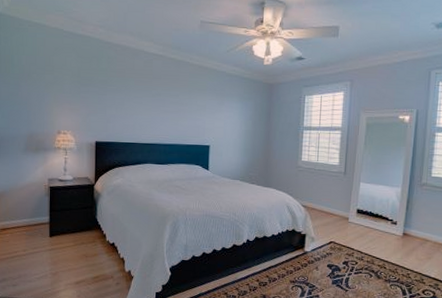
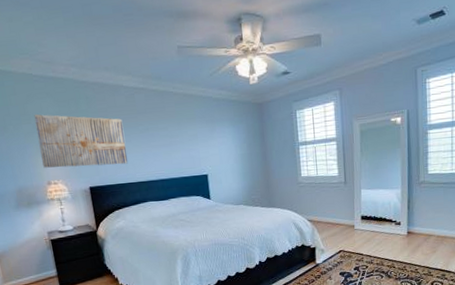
wall art: none [57,66,138,125] -> present [34,114,128,168]

